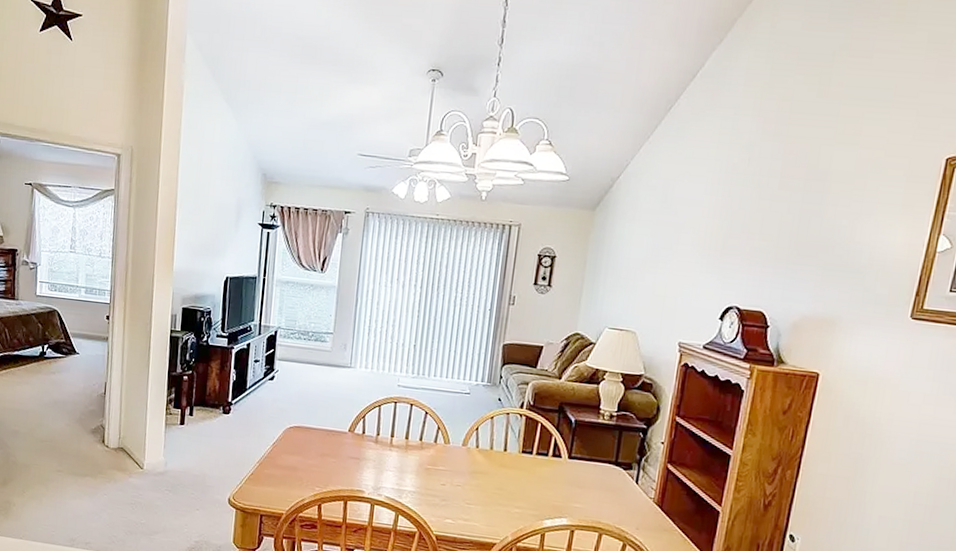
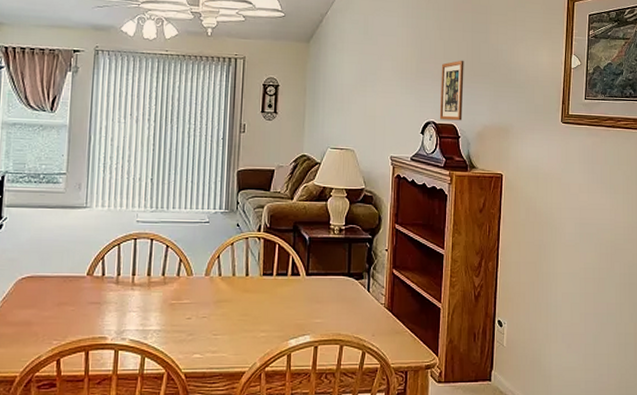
picture frame: none [745,236,787,308] -> present [439,60,464,121]

